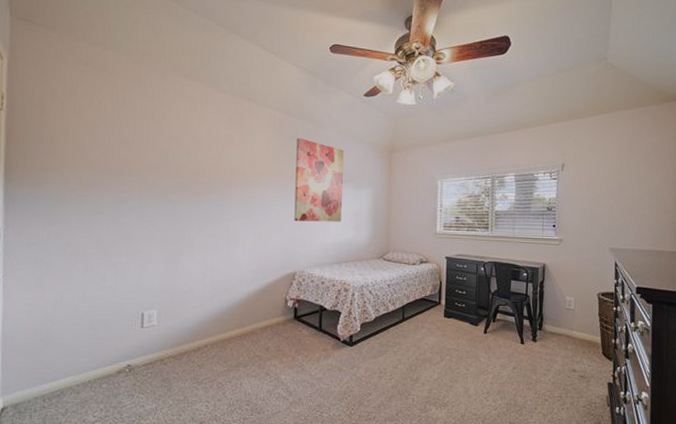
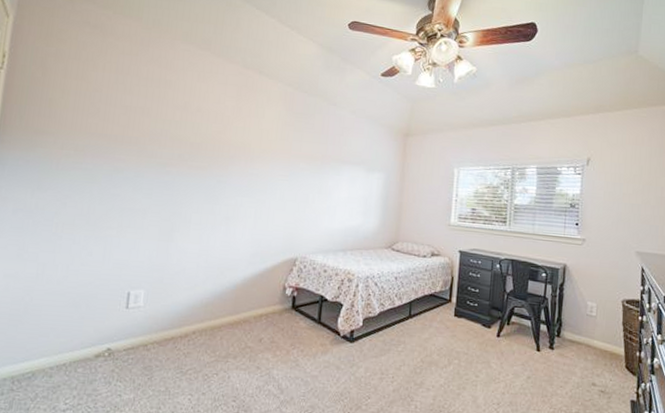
wall art: present [294,137,344,222] -> none [299,115,356,207]

